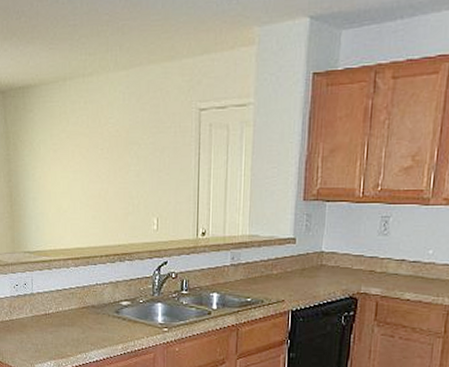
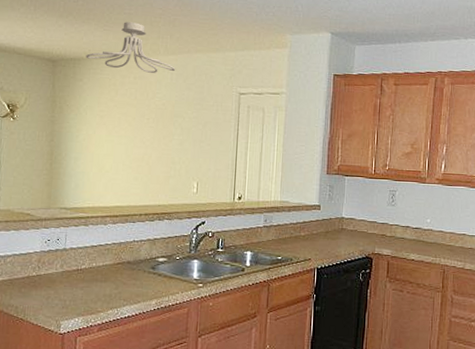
ceiling light fixture: none [34,35,128,95] -> present [86,22,176,73]

